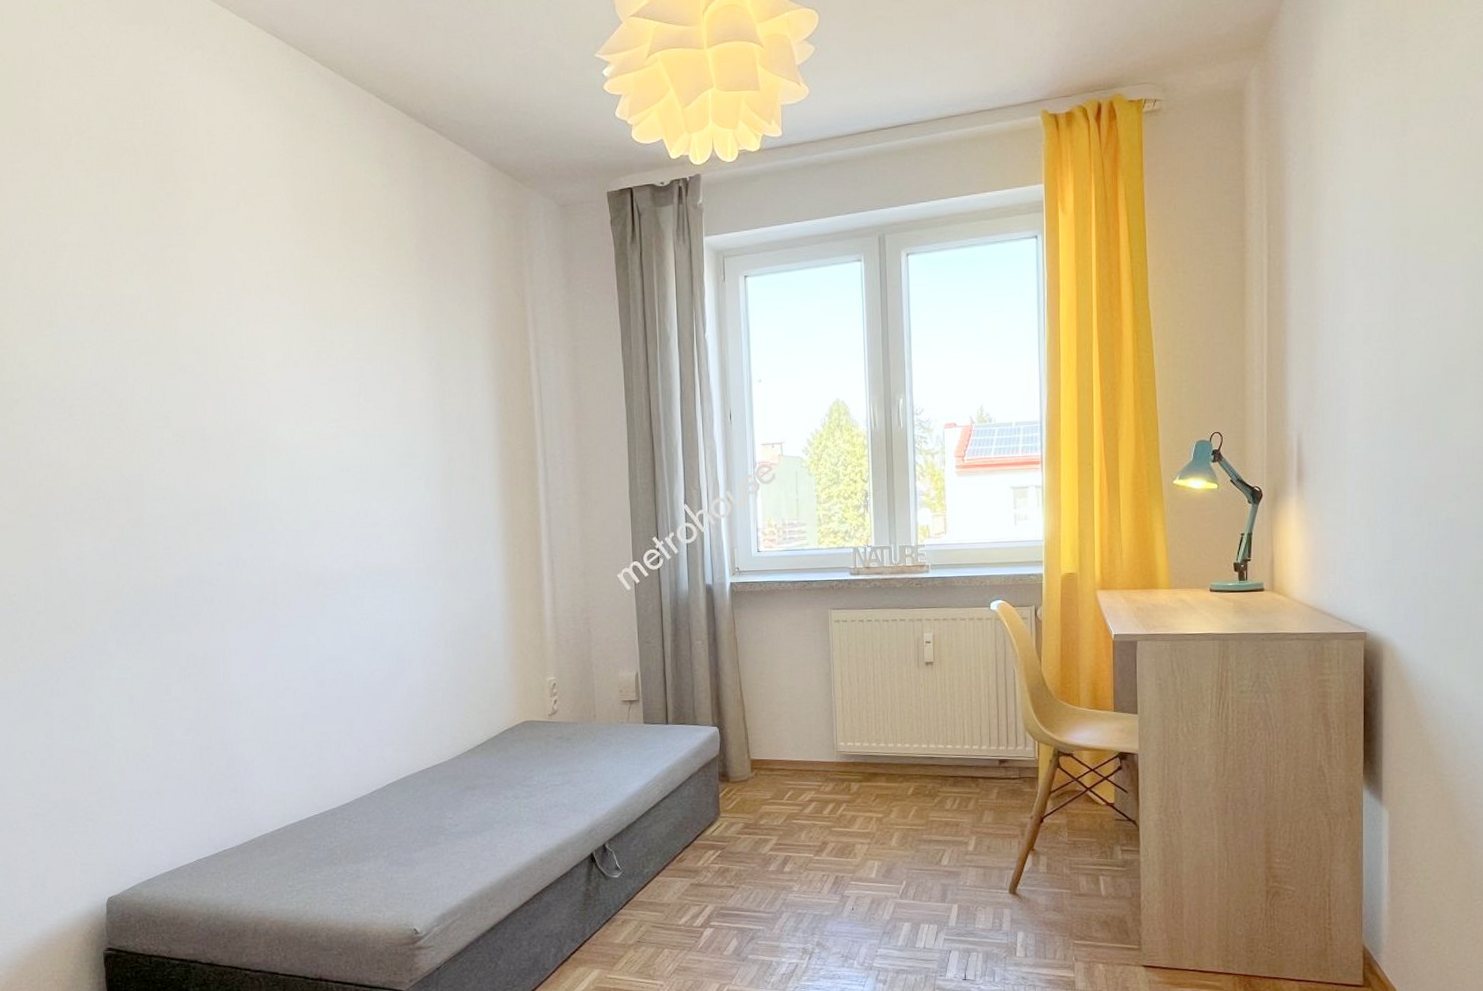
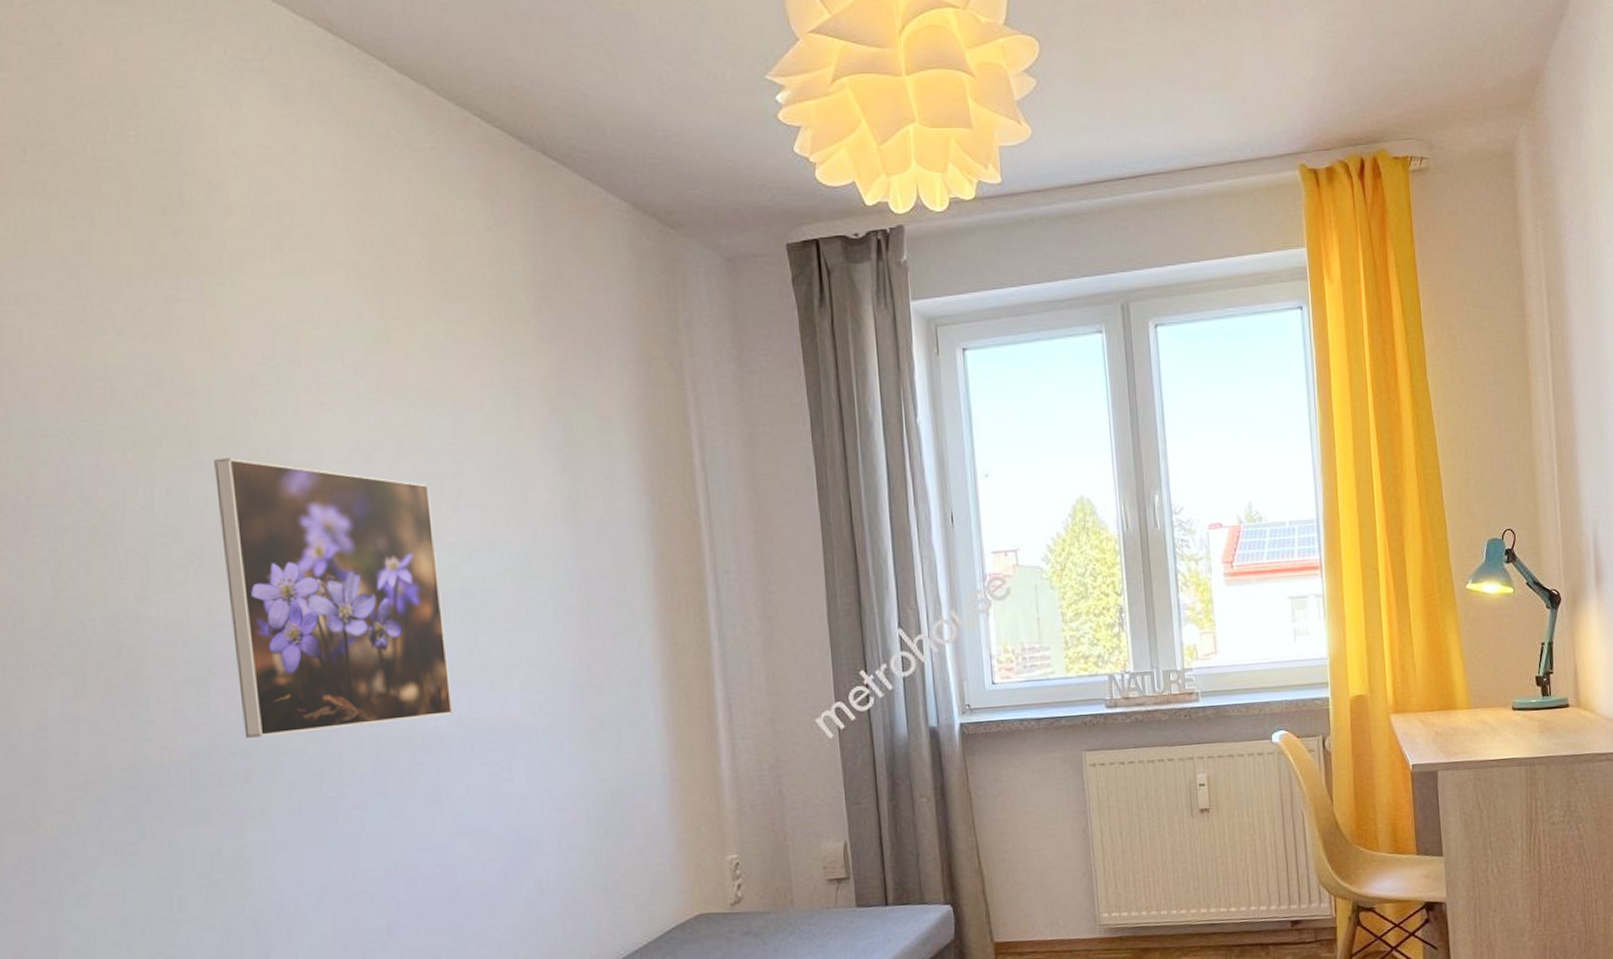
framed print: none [192,364,352,571] -> present [214,458,453,738]

